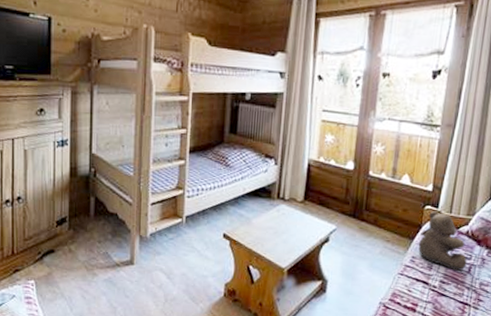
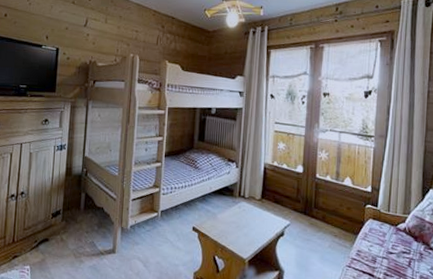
teddy bear: present [418,211,467,271] -> none [363,210,407,264]

